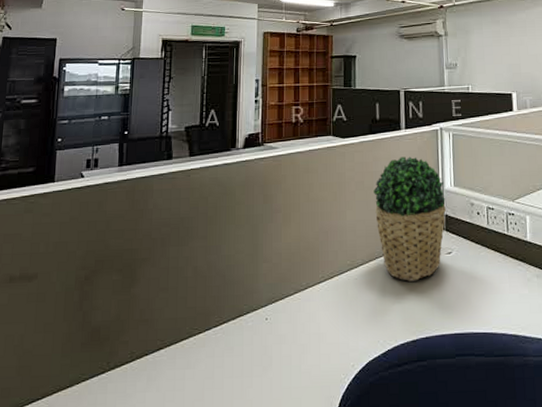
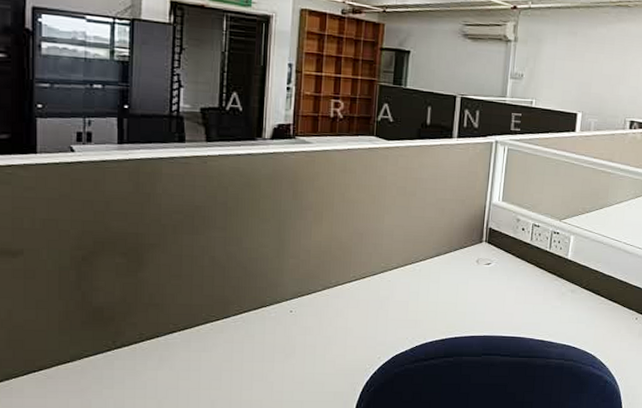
potted plant: present [374,156,446,281] -> none [415,166,492,287]

